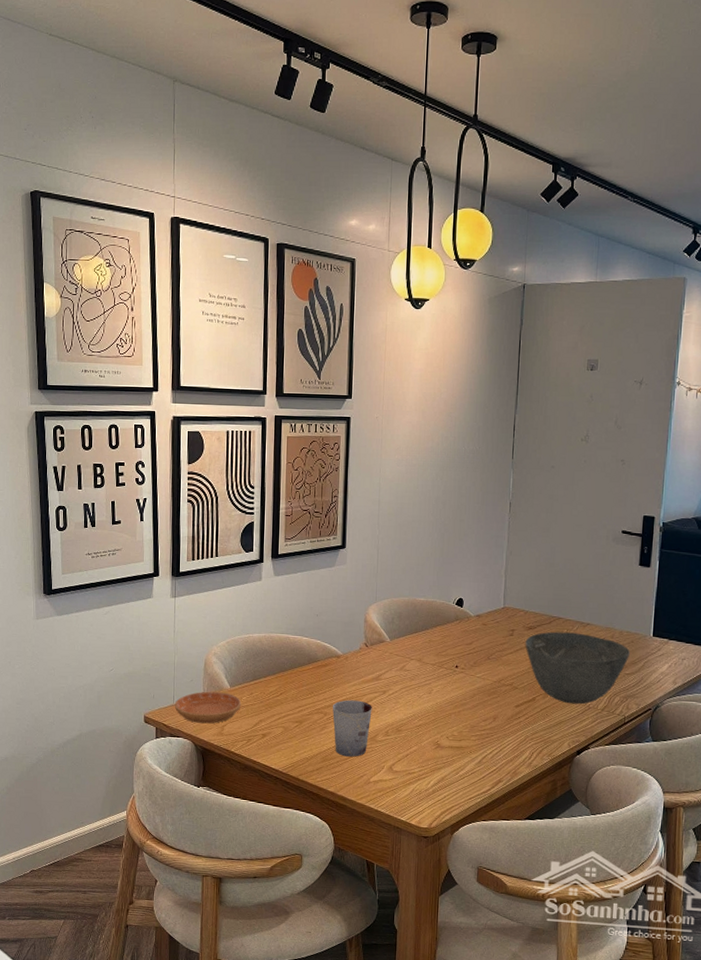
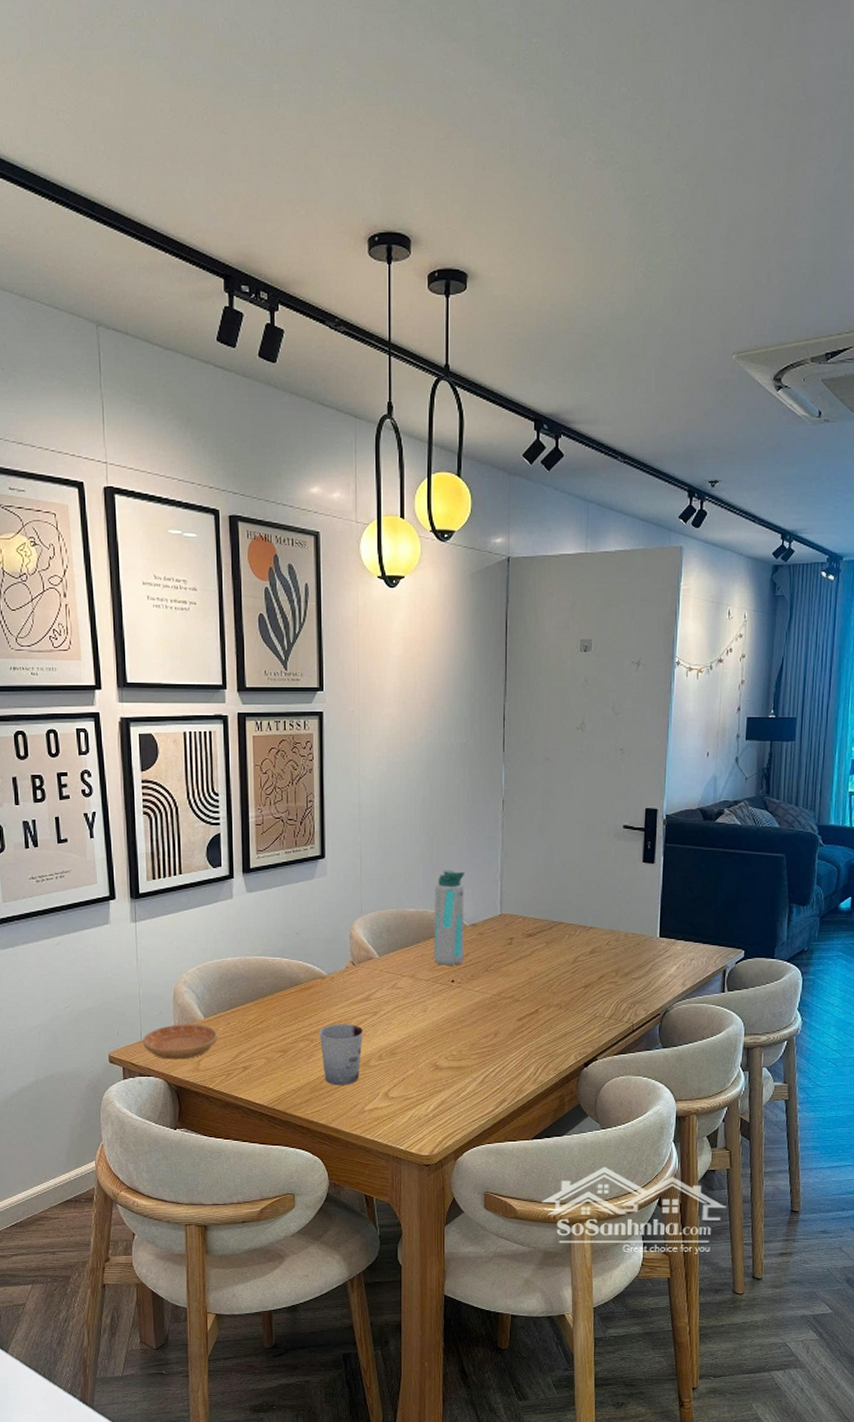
water bottle: none [440,564,473,652] -> present [434,870,465,965]
bowl: present [525,631,630,705] -> none [525,938,636,1014]

